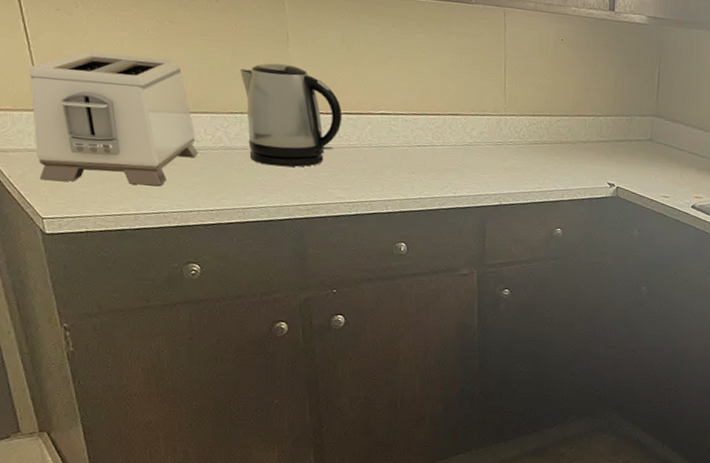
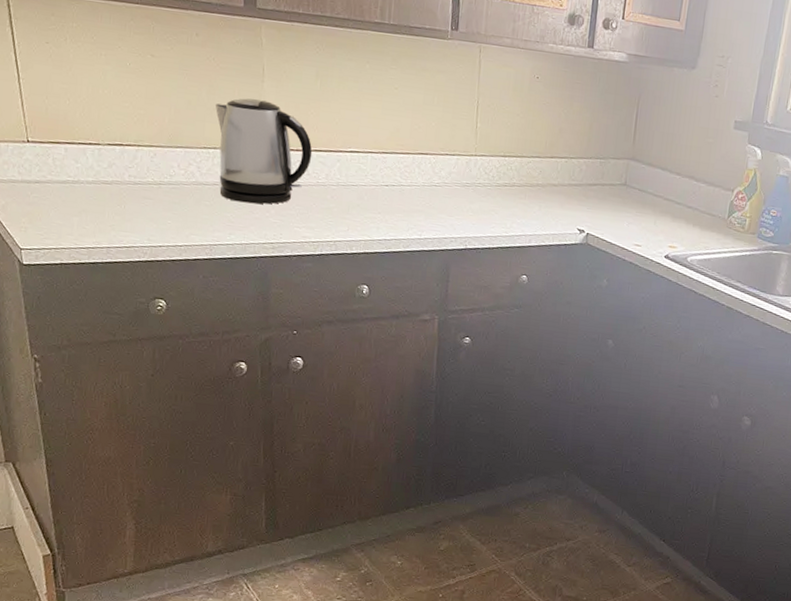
toaster: present [30,51,198,186] -> none [17,84,171,220]

